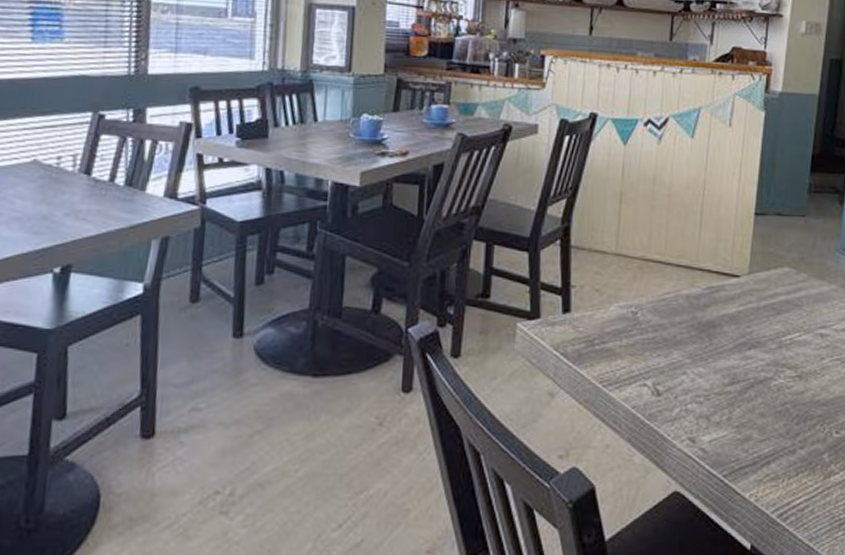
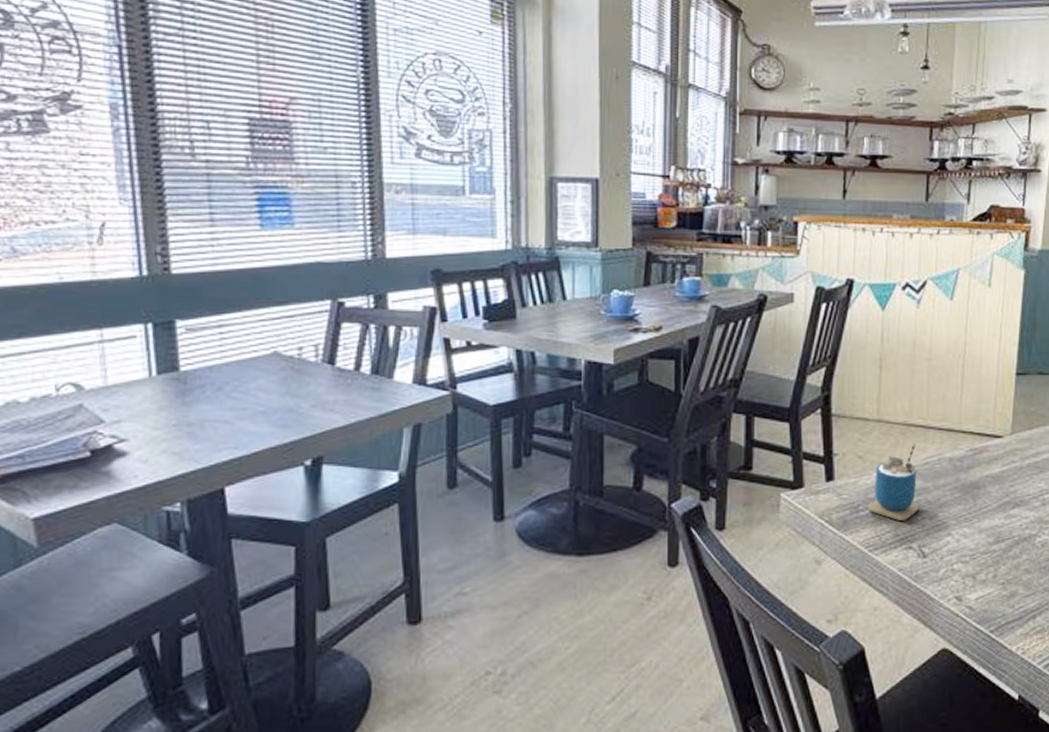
cup: none [603,278,655,357] -> present [868,443,920,521]

